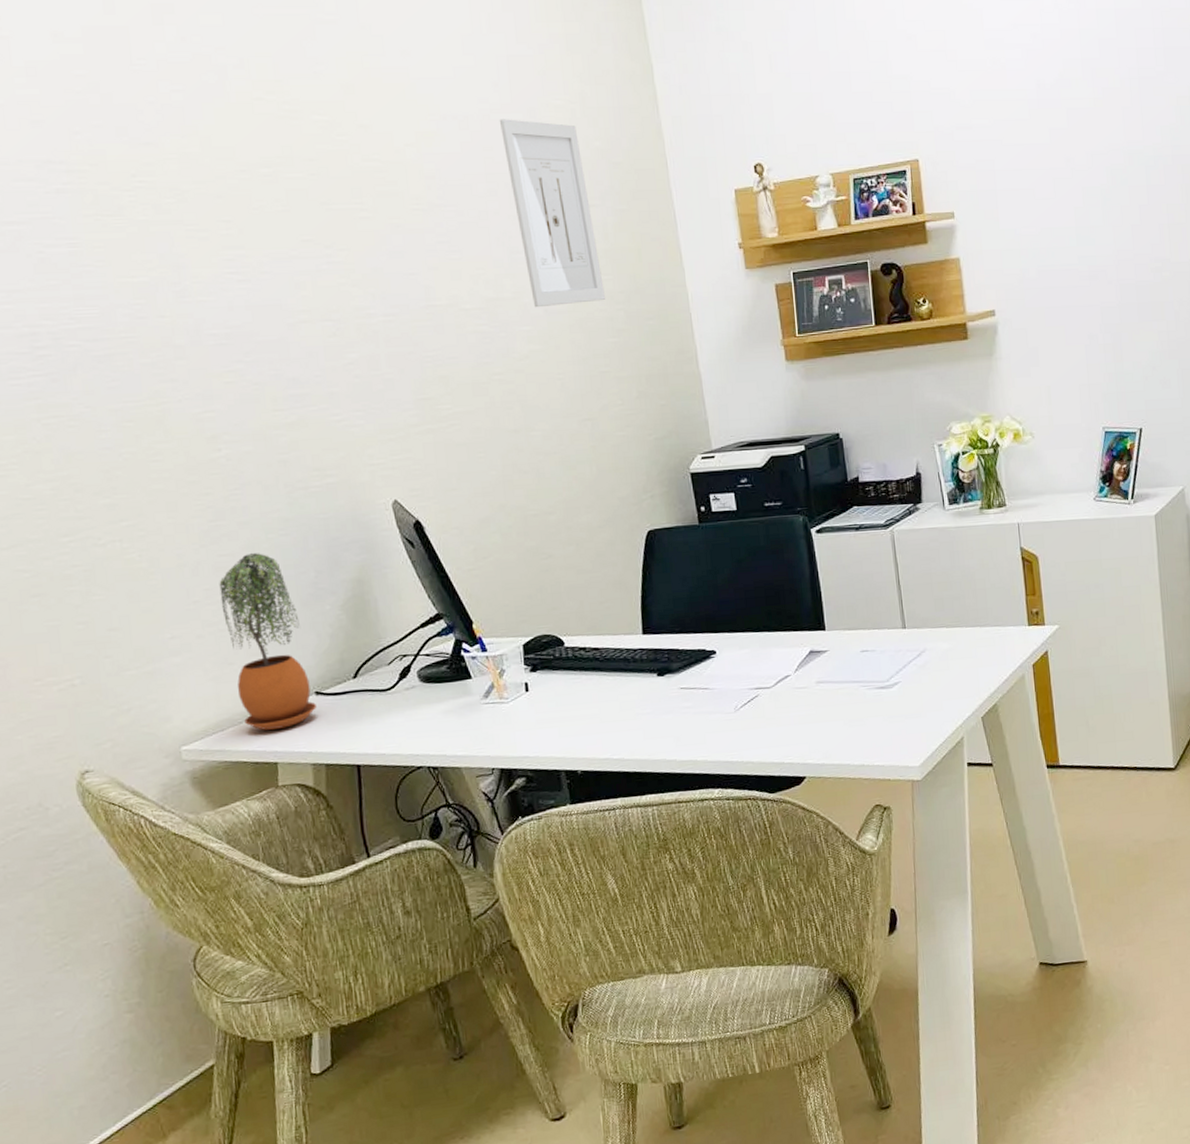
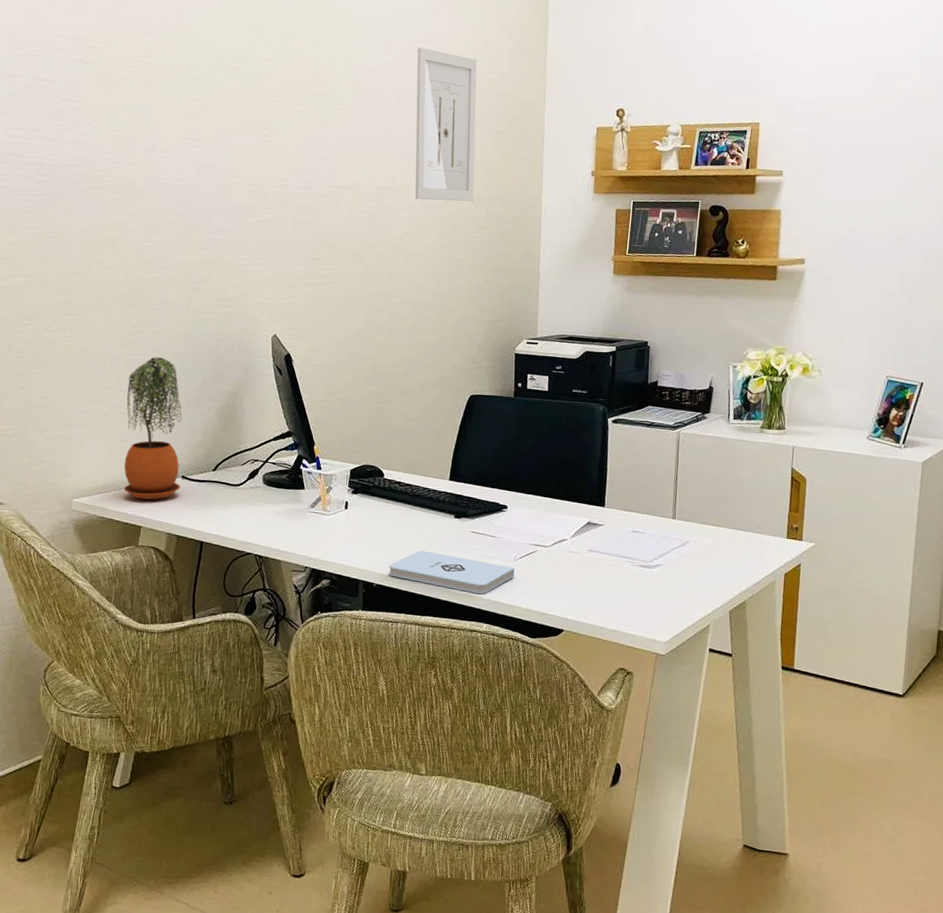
notepad: none [591,718,740,759] -> present [389,550,515,595]

